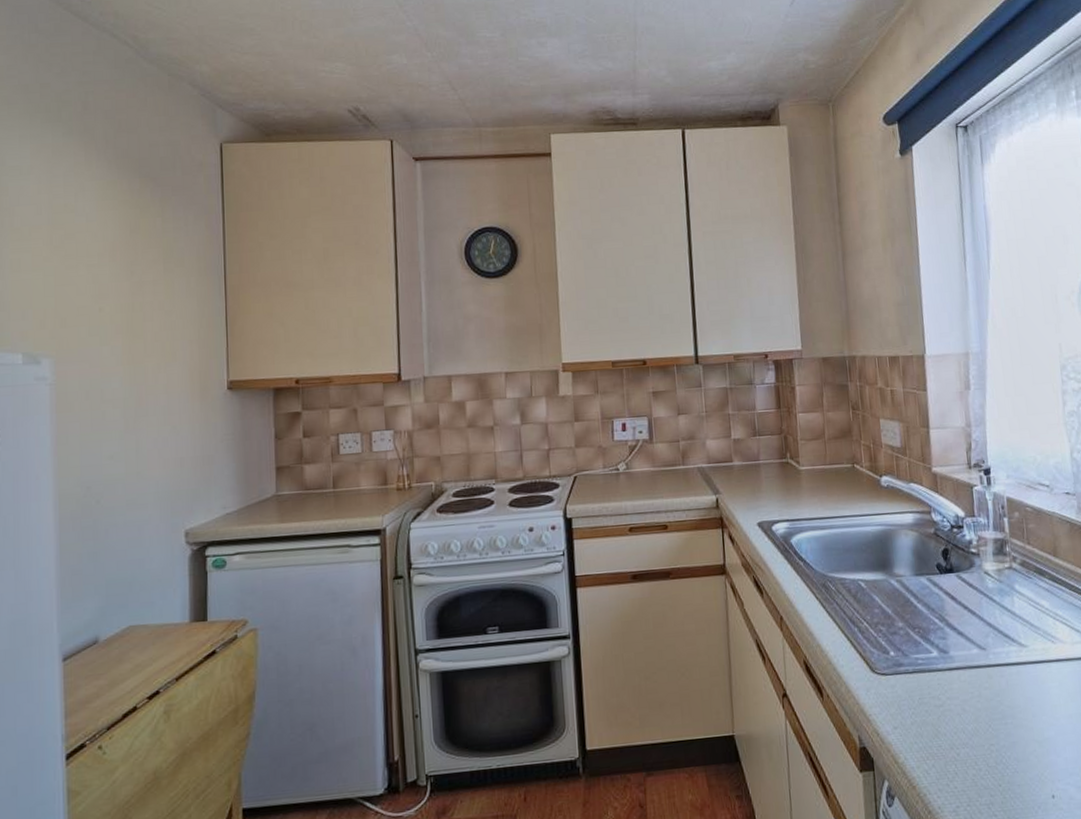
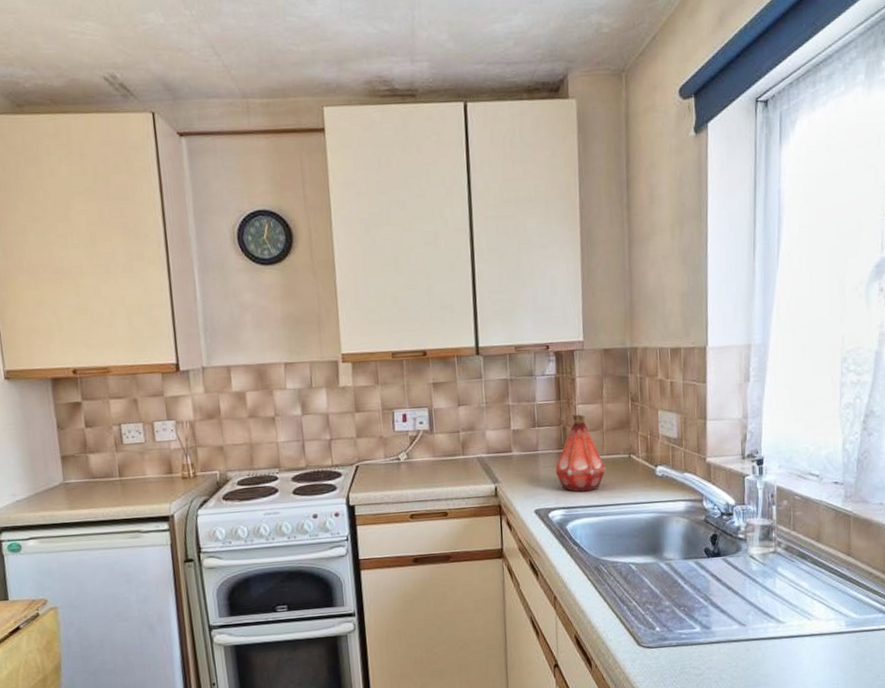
bottle: none [776,423,831,504] -> present [554,414,607,492]

